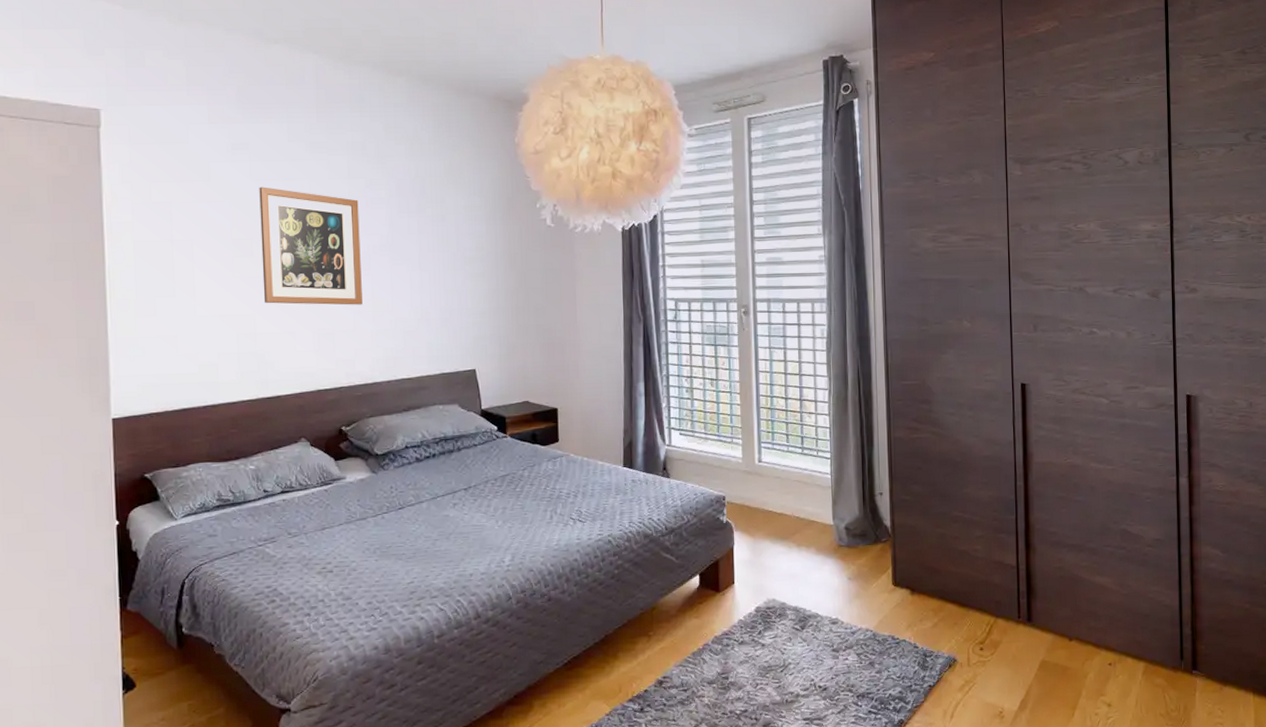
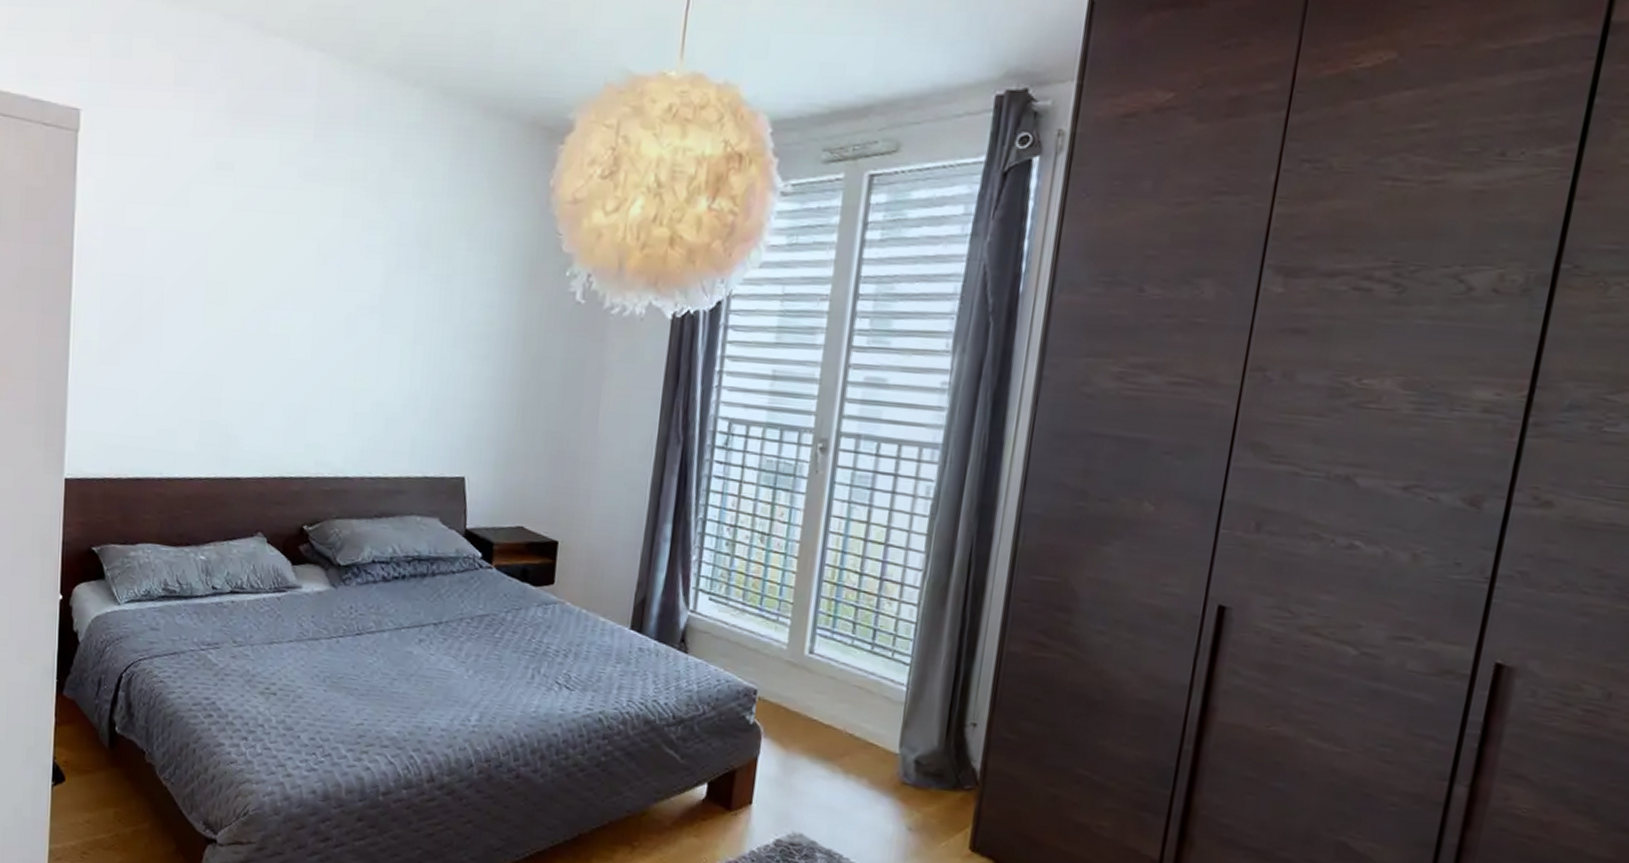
wall art: present [259,187,363,305] -> none [233,219,351,379]

